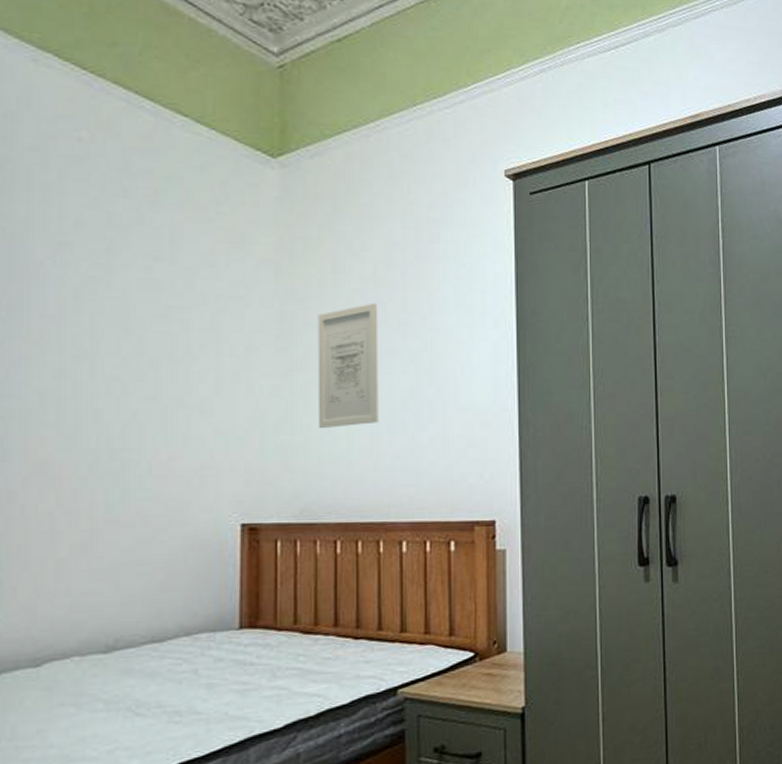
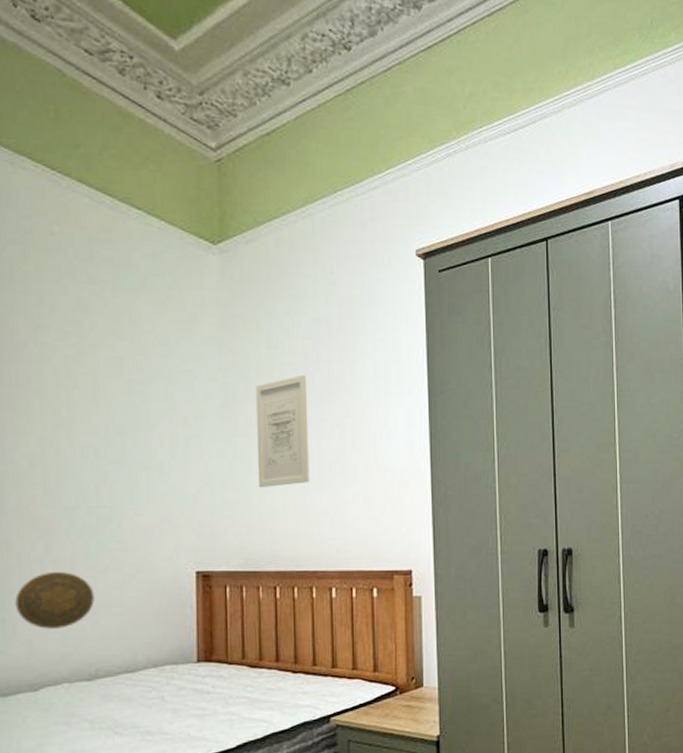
decorative plate: none [16,526,116,593] -> present [15,572,95,629]

